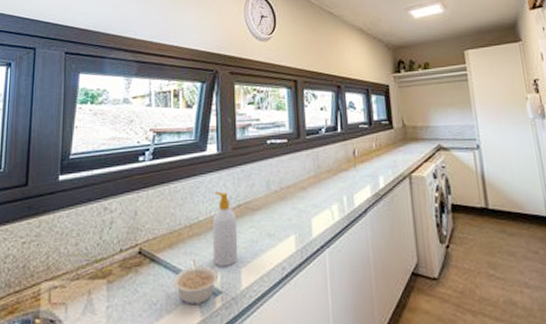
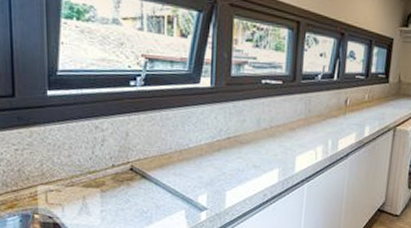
legume: present [173,258,219,305] -> none [162,179,205,217]
soap bottle: present [212,191,239,267] -> none [200,123,226,189]

